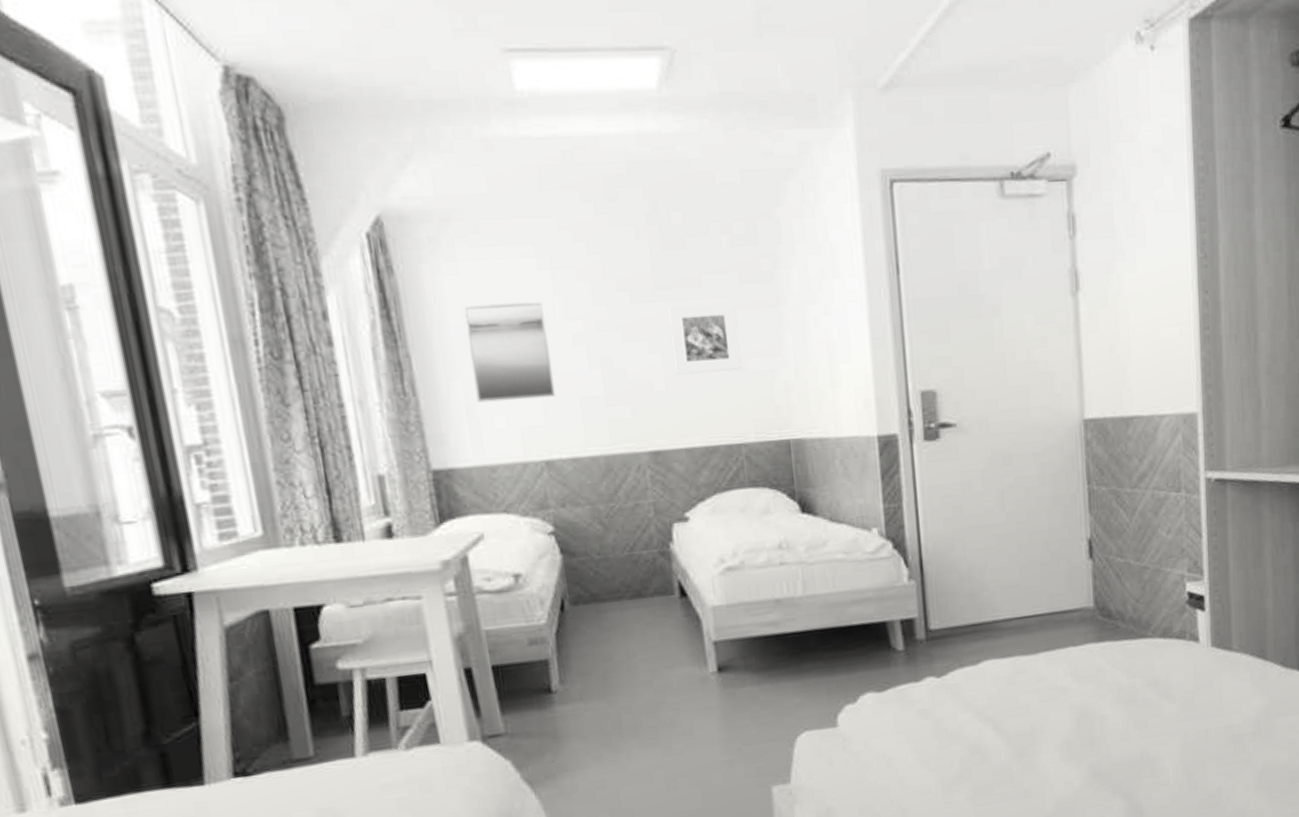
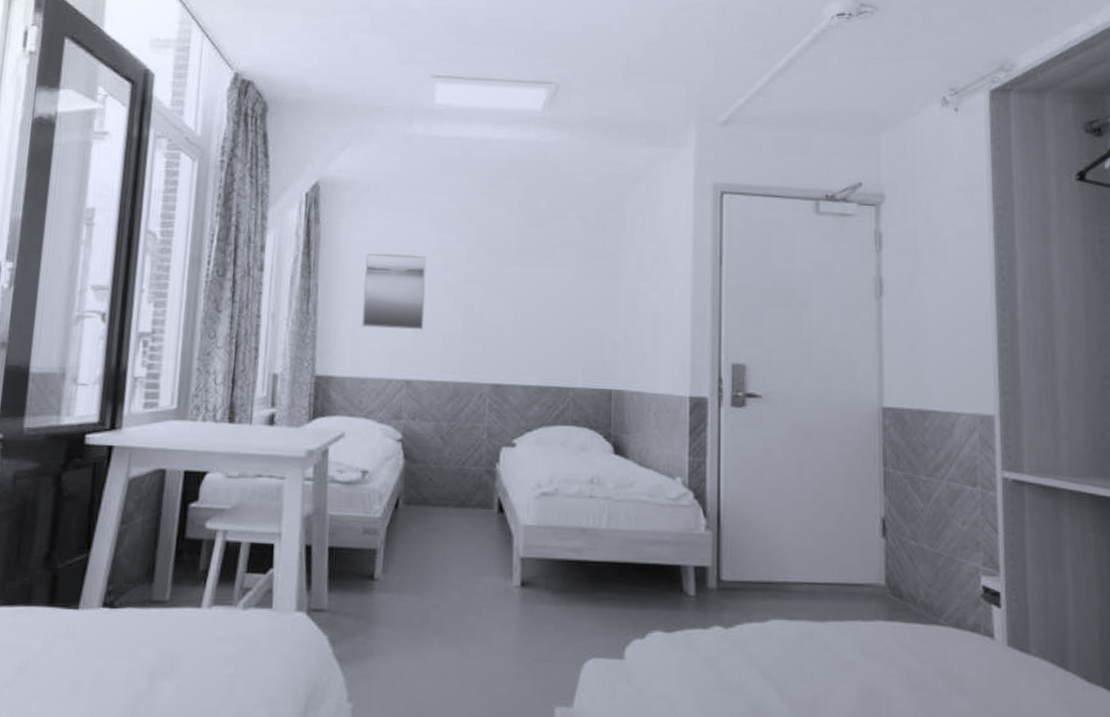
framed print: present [668,302,742,375] -> none [523,270,580,327]

